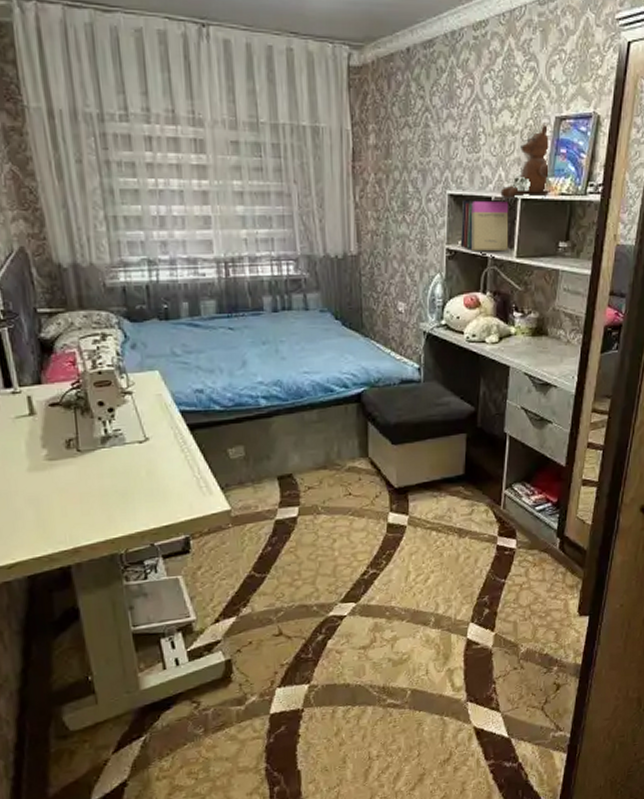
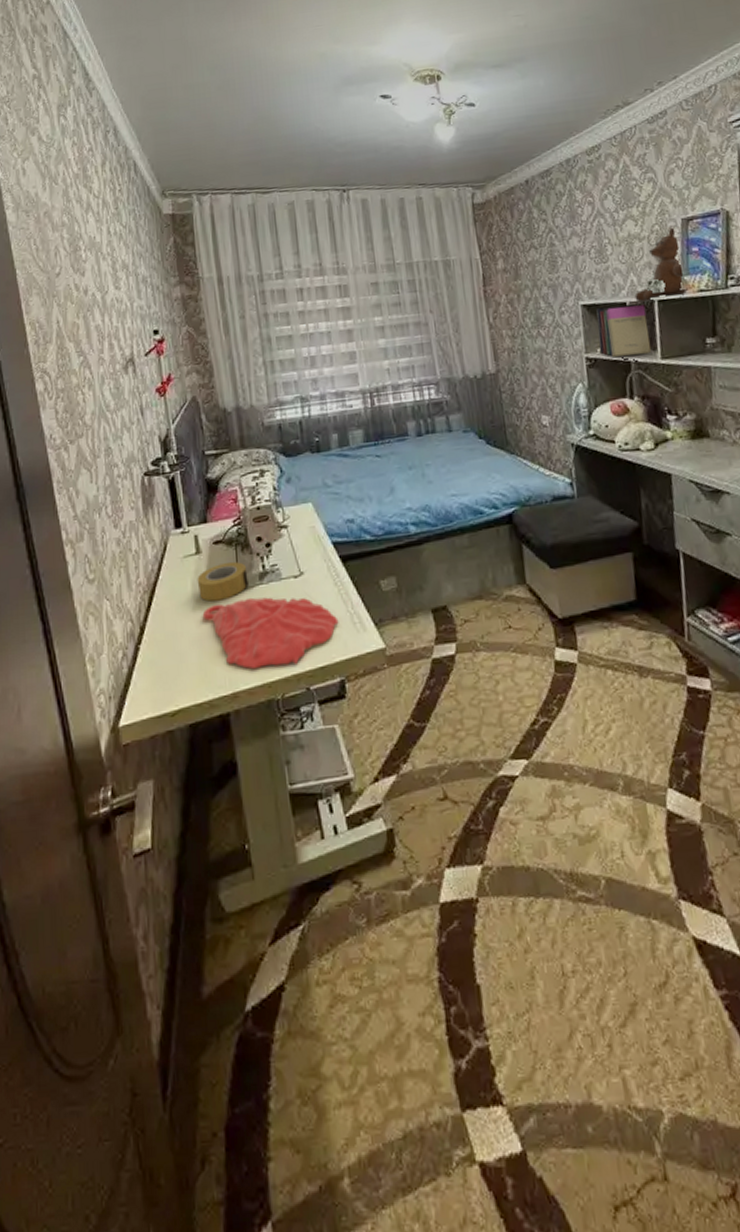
adhesive tape: none [31,425,90,463] -> present [197,562,249,602]
fabric: none [38,460,185,527] -> present [202,597,339,670]

